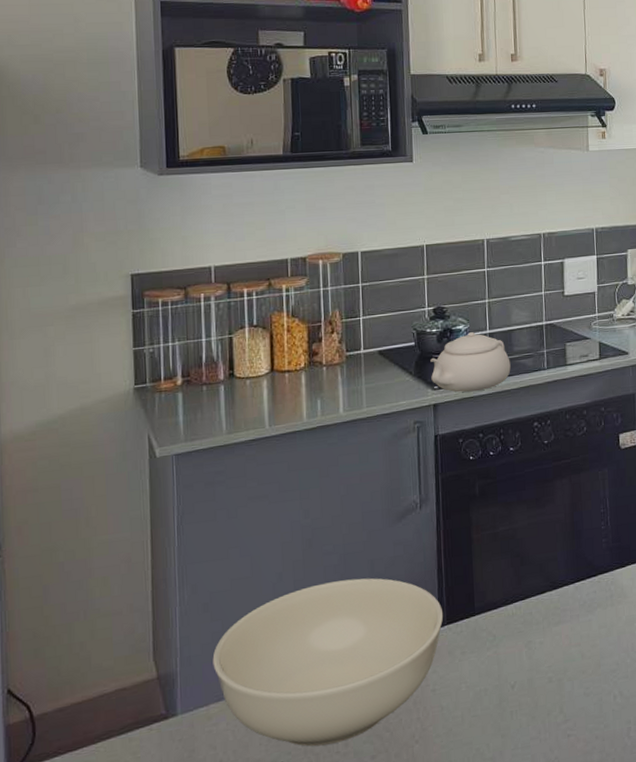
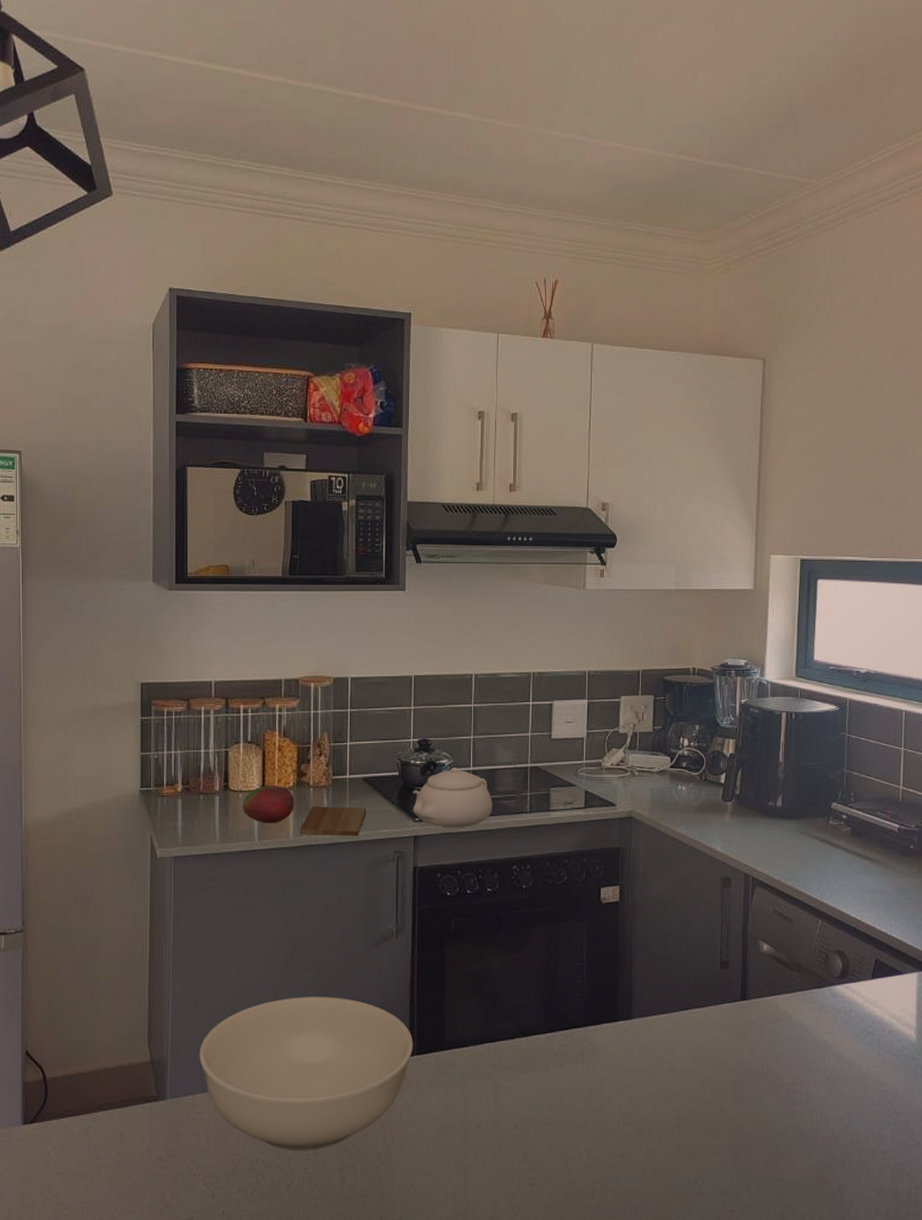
fruit: none [250,367,307,409] -> present [242,785,294,824]
cutting board: none [313,381,384,416] -> present [299,806,367,836]

